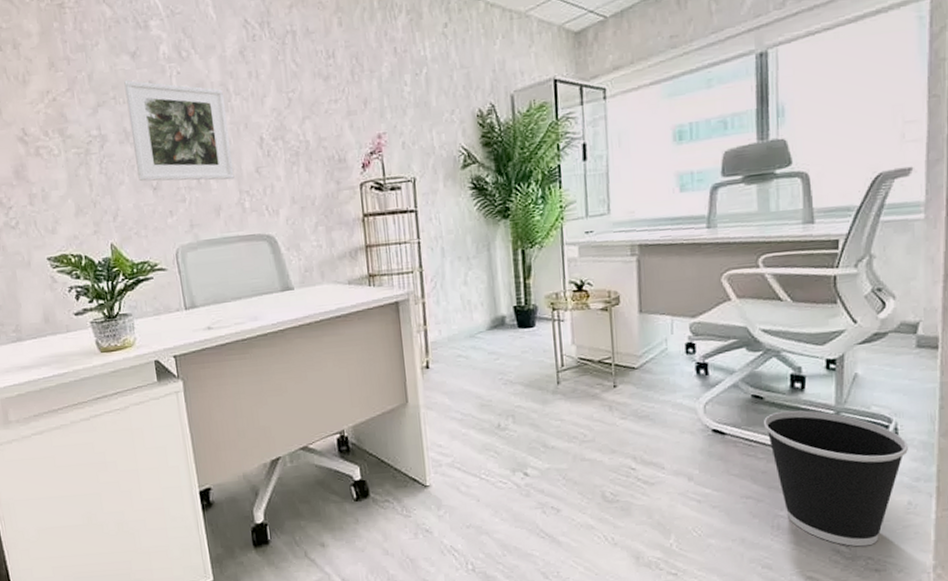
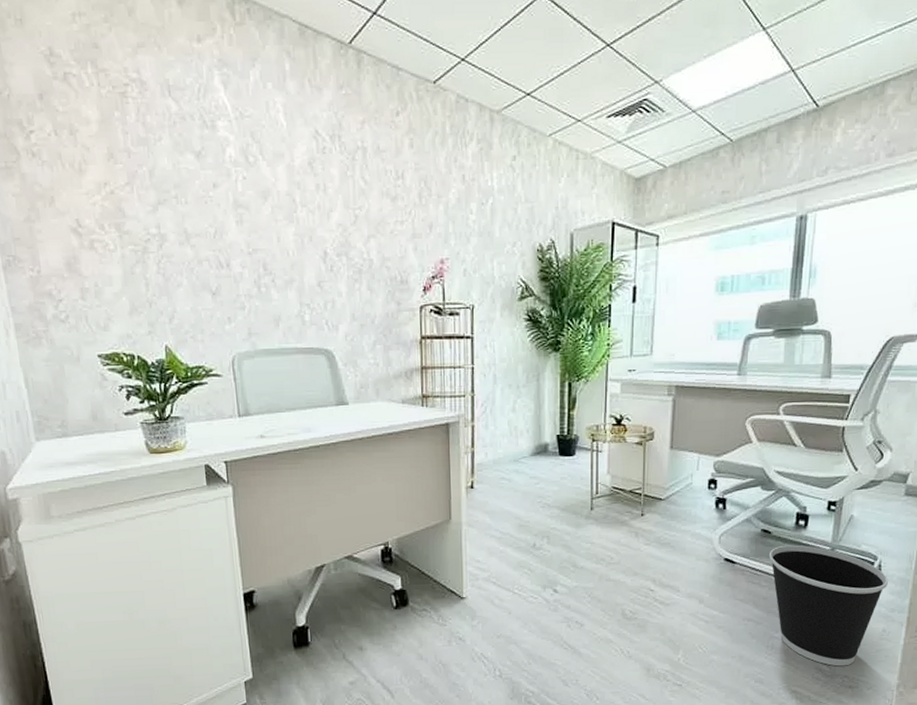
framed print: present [124,79,235,182] -> none [187,179,296,292]

